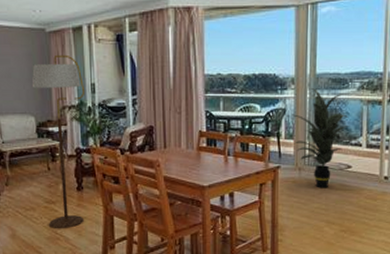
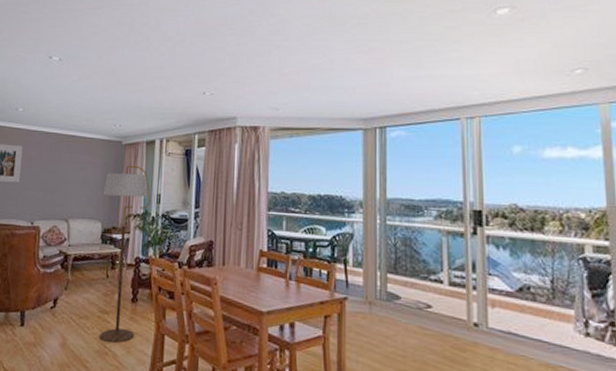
indoor plant: present [287,88,350,188] -> none [354,214,428,330]

